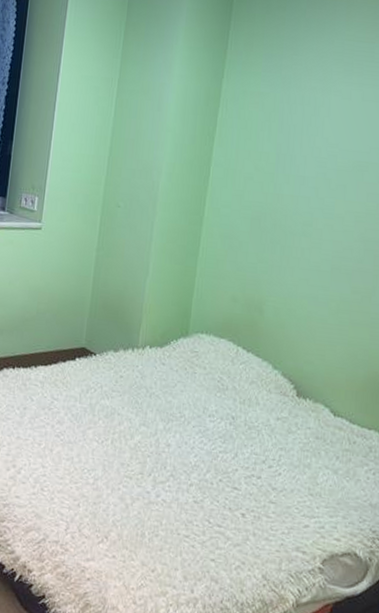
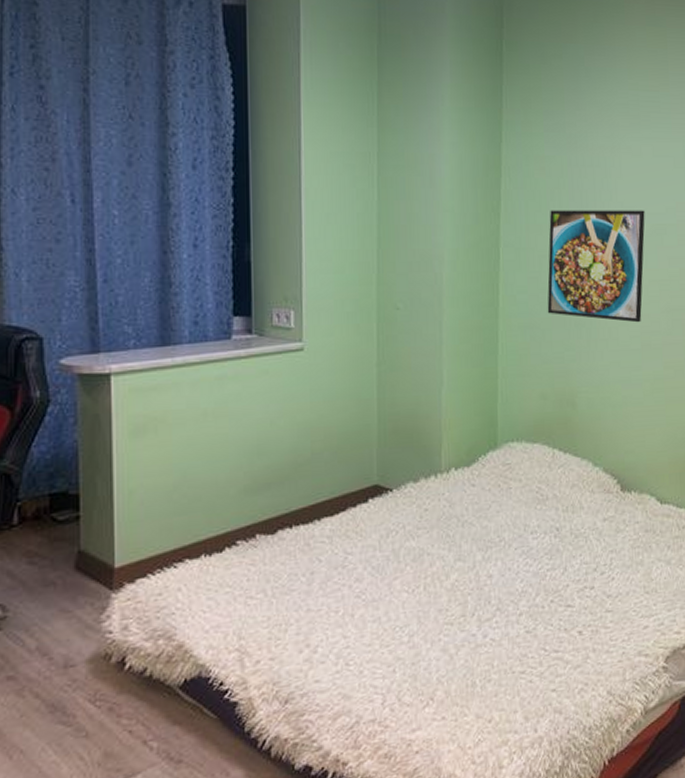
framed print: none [246,139,349,248] -> present [547,210,645,323]

